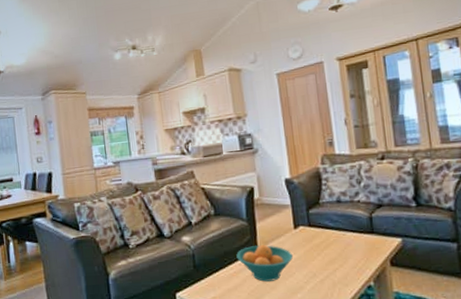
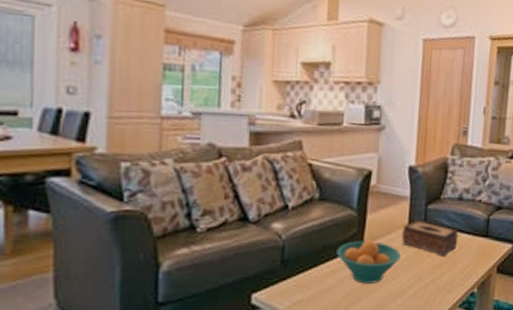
tissue box: none [290,224,345,254] -> present [402,220,459,256]

